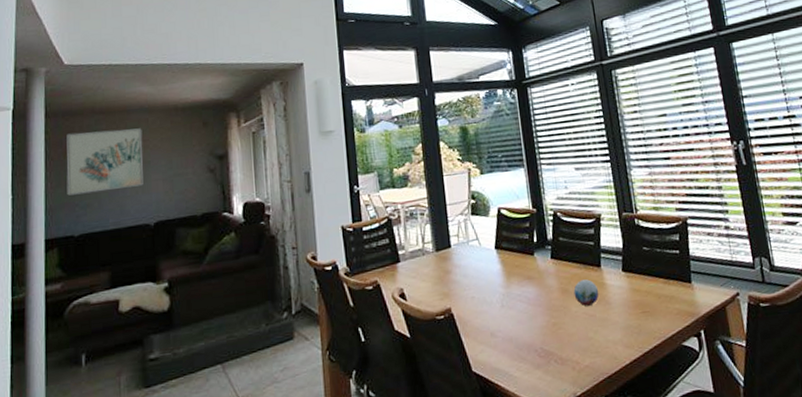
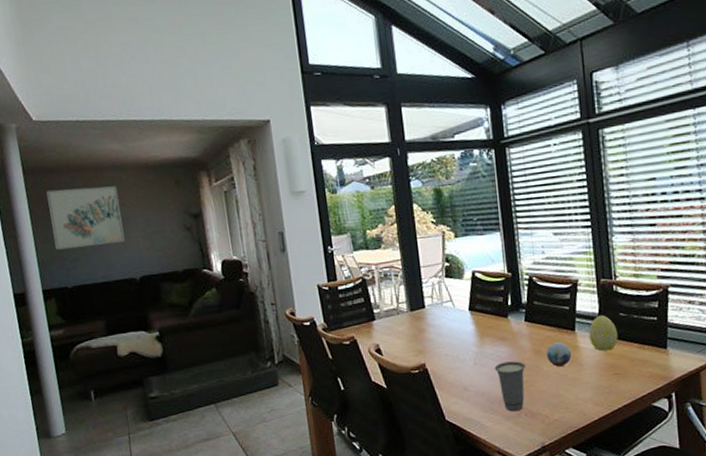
cup: none [522,302,554,359] -> present [494,361,526,412]
decorative egg: none [614,249,644,288] -> present [589,315,618,351]

